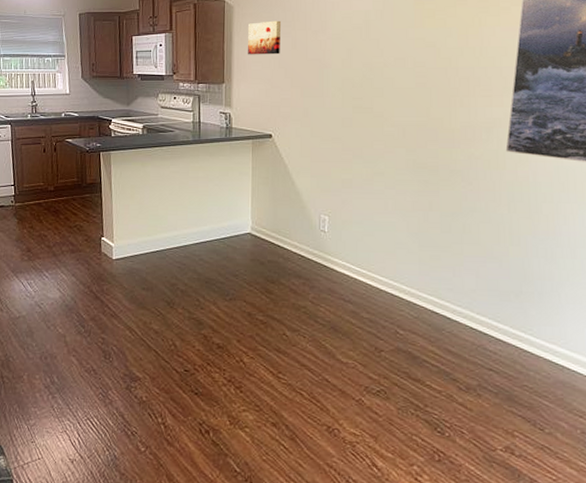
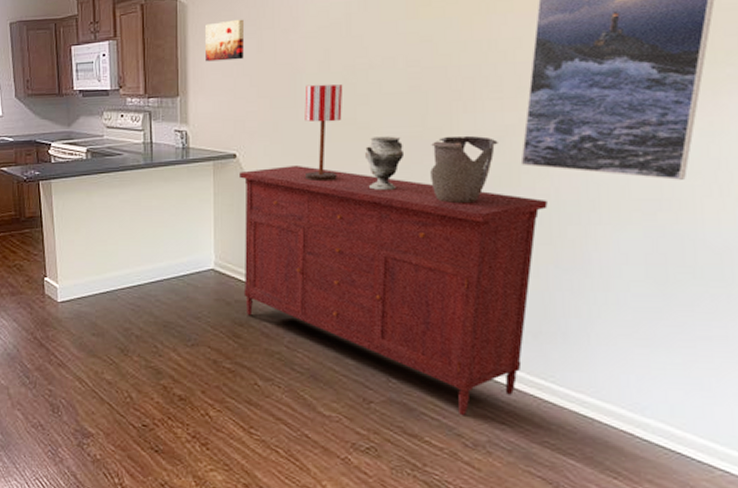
sideboard: none [274,145,527,363] -> present [240,164,548,416]
table lamp: none [330,78,363,161] -> present [304,84,343,182]
decorative vase: none [379,124,412,170] -> present [364,136,405,191]
decorative bowl: none [433,125,488,183] -> present [430,135,498,204]

